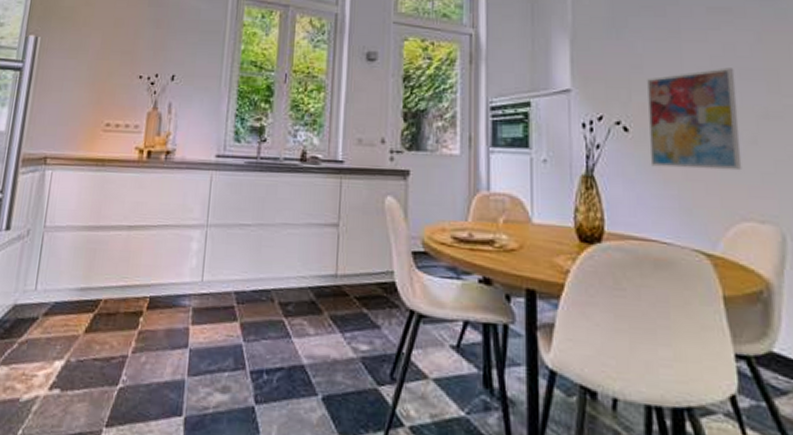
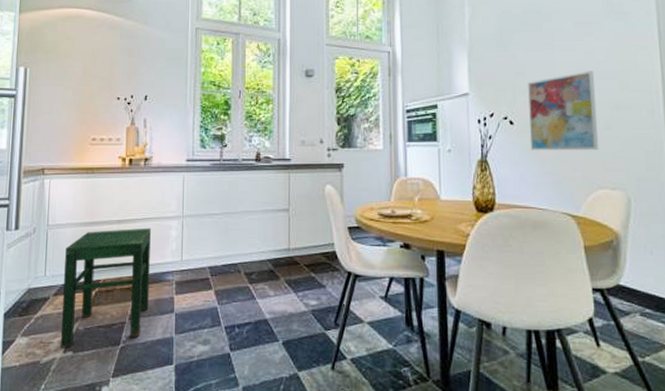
stool: none [45,237,167,384] -> present [60,228,151,348]

